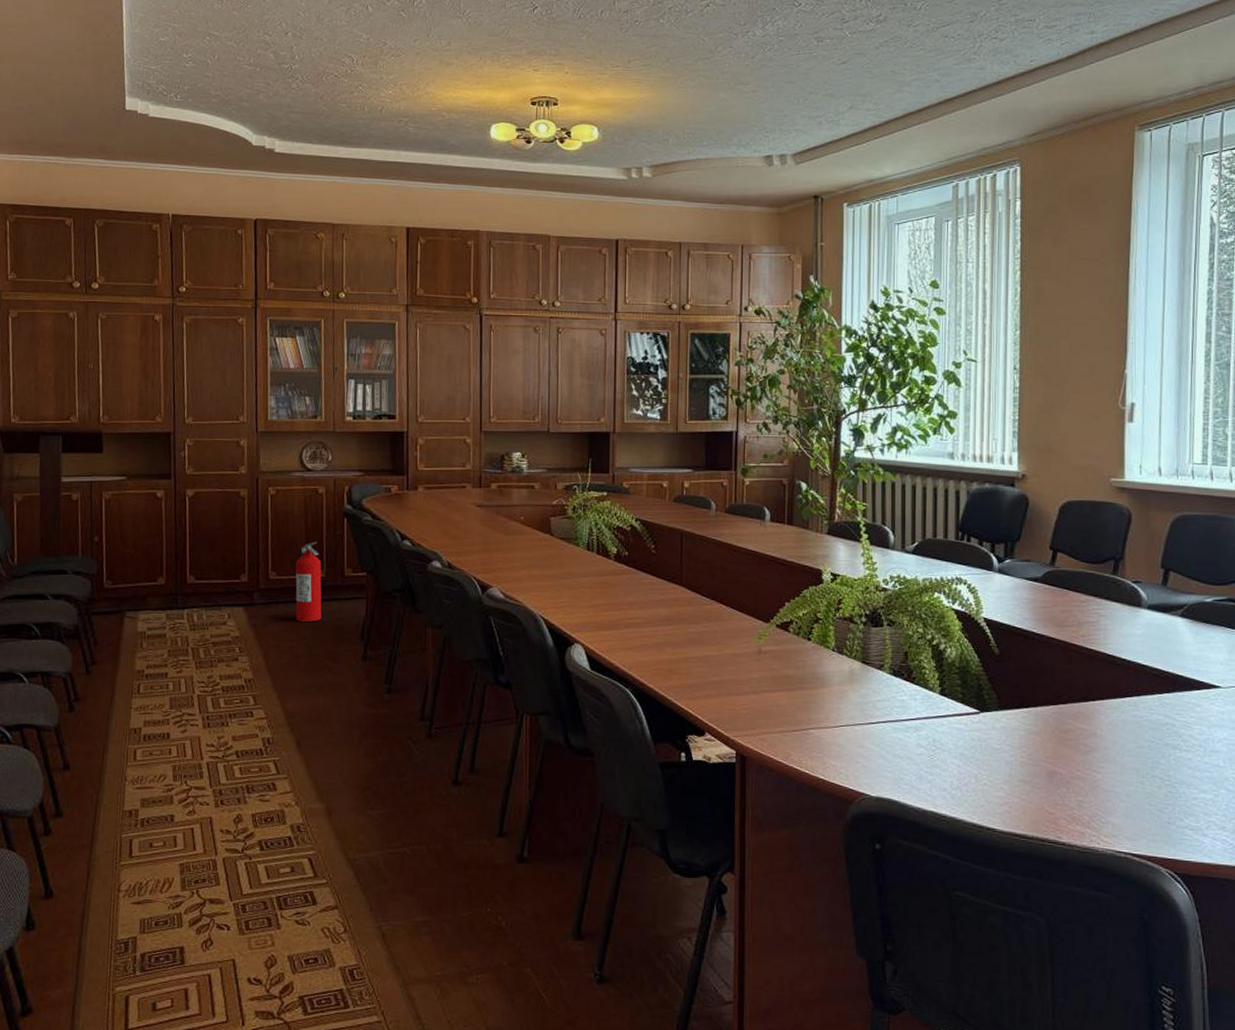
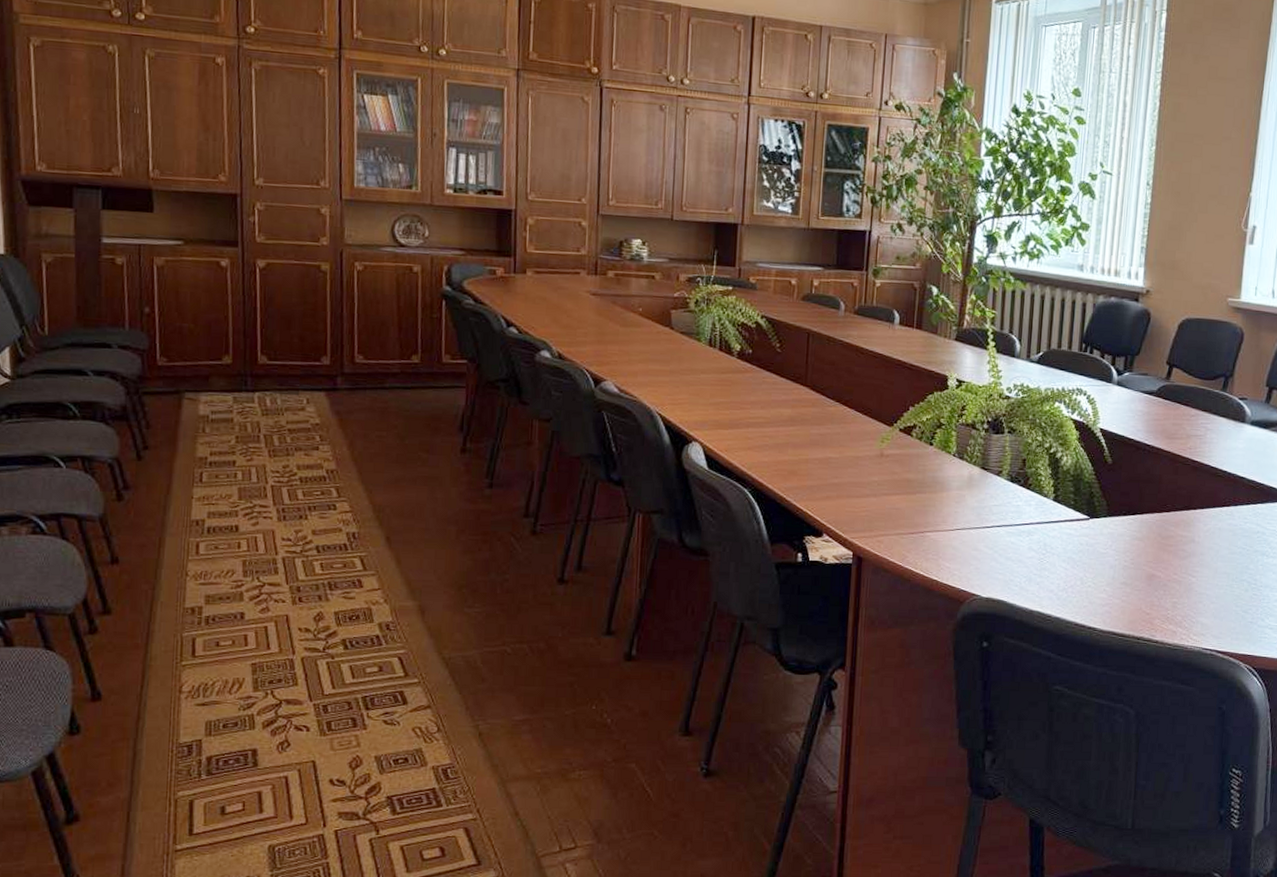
fire extinguisher: present [295,541,322,622] -> none [385,324,416,411]

